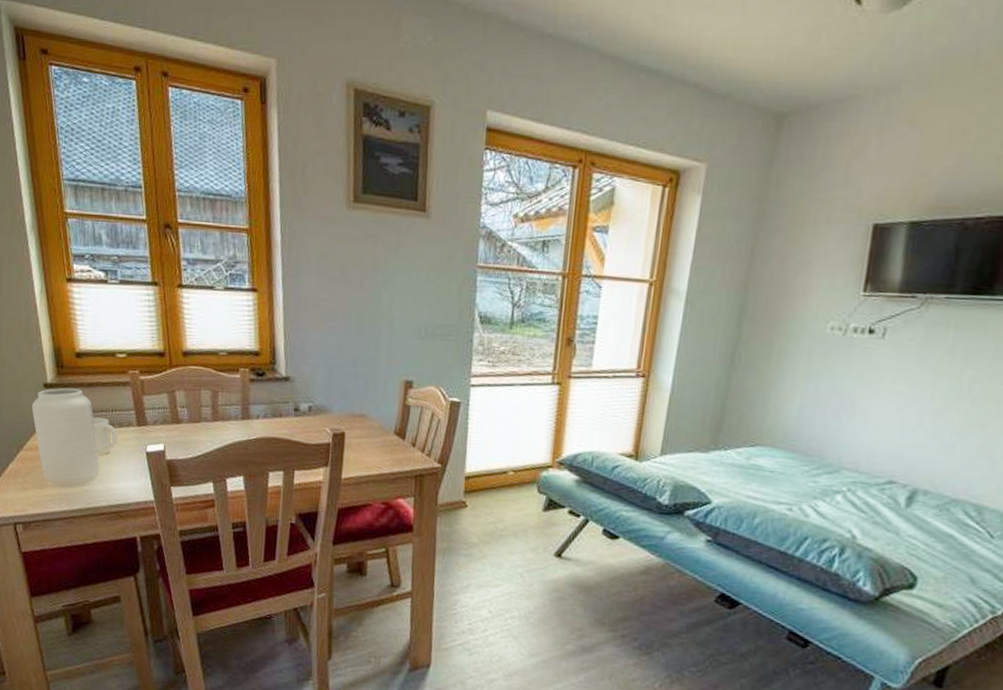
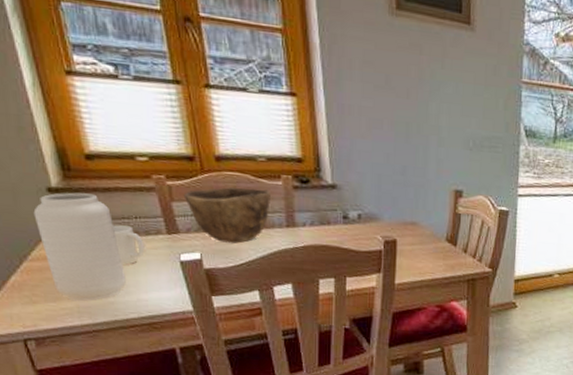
bowl: none [153,381,229,436] -> present [183,187,270,244]

